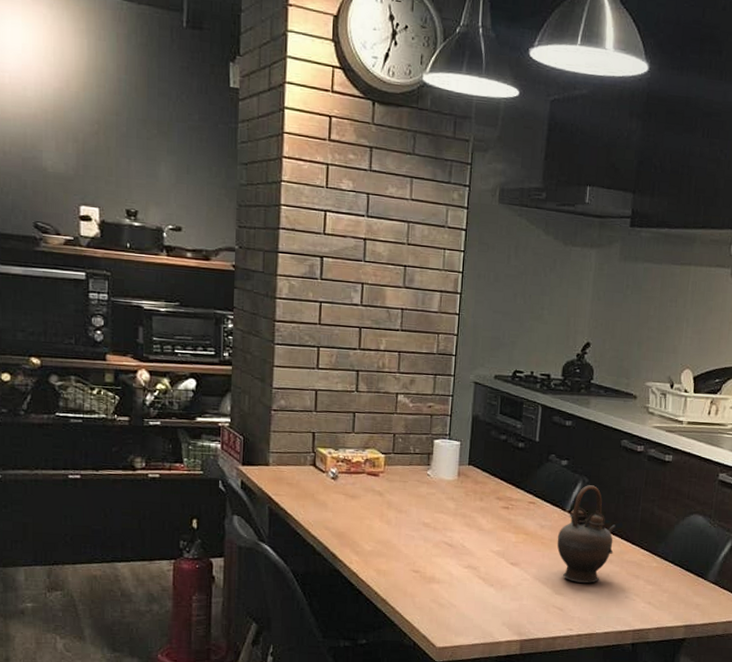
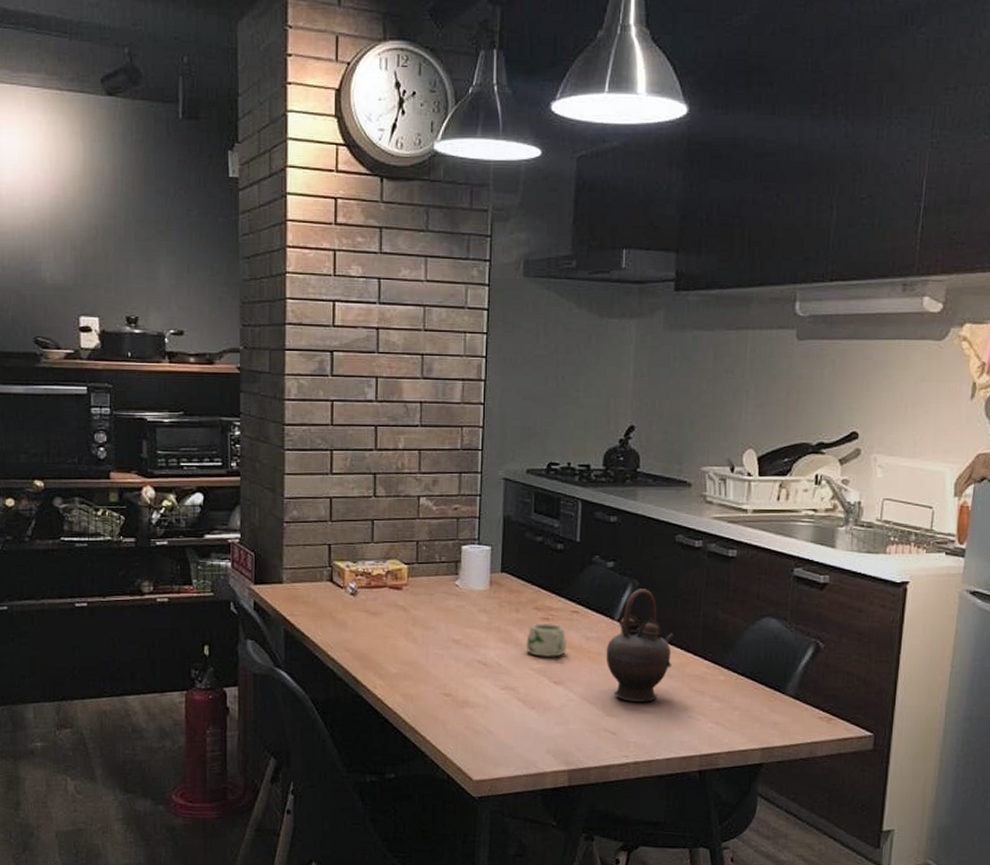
mug: none [487,511,523,542] -> present [525,623,566,657]

